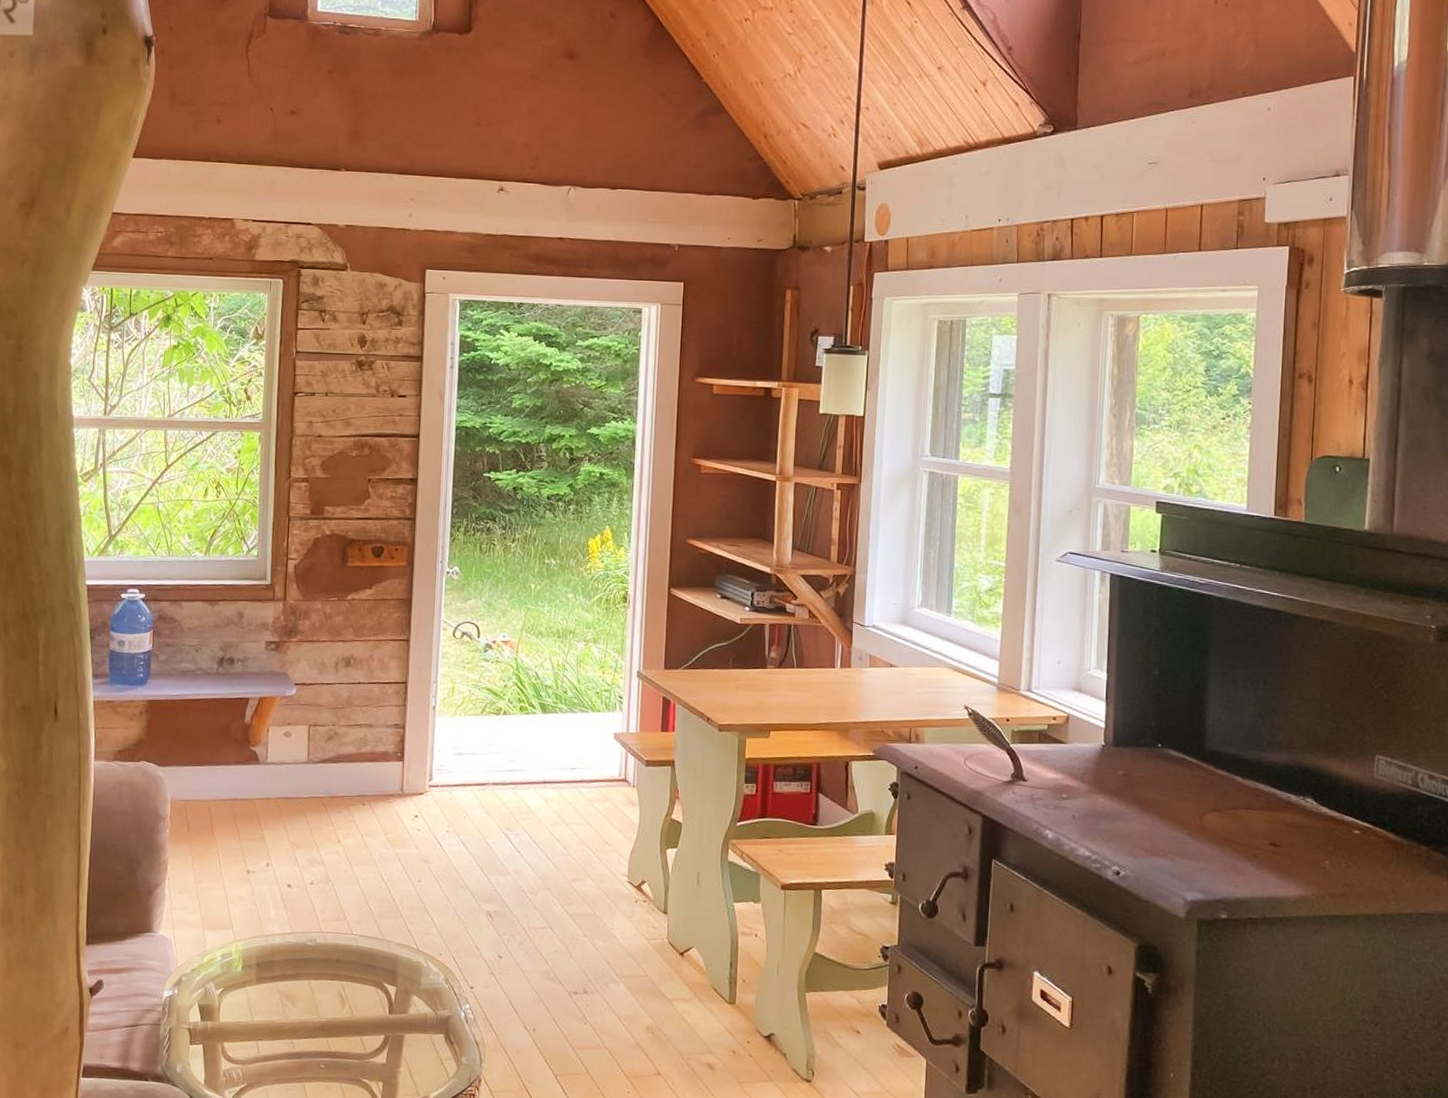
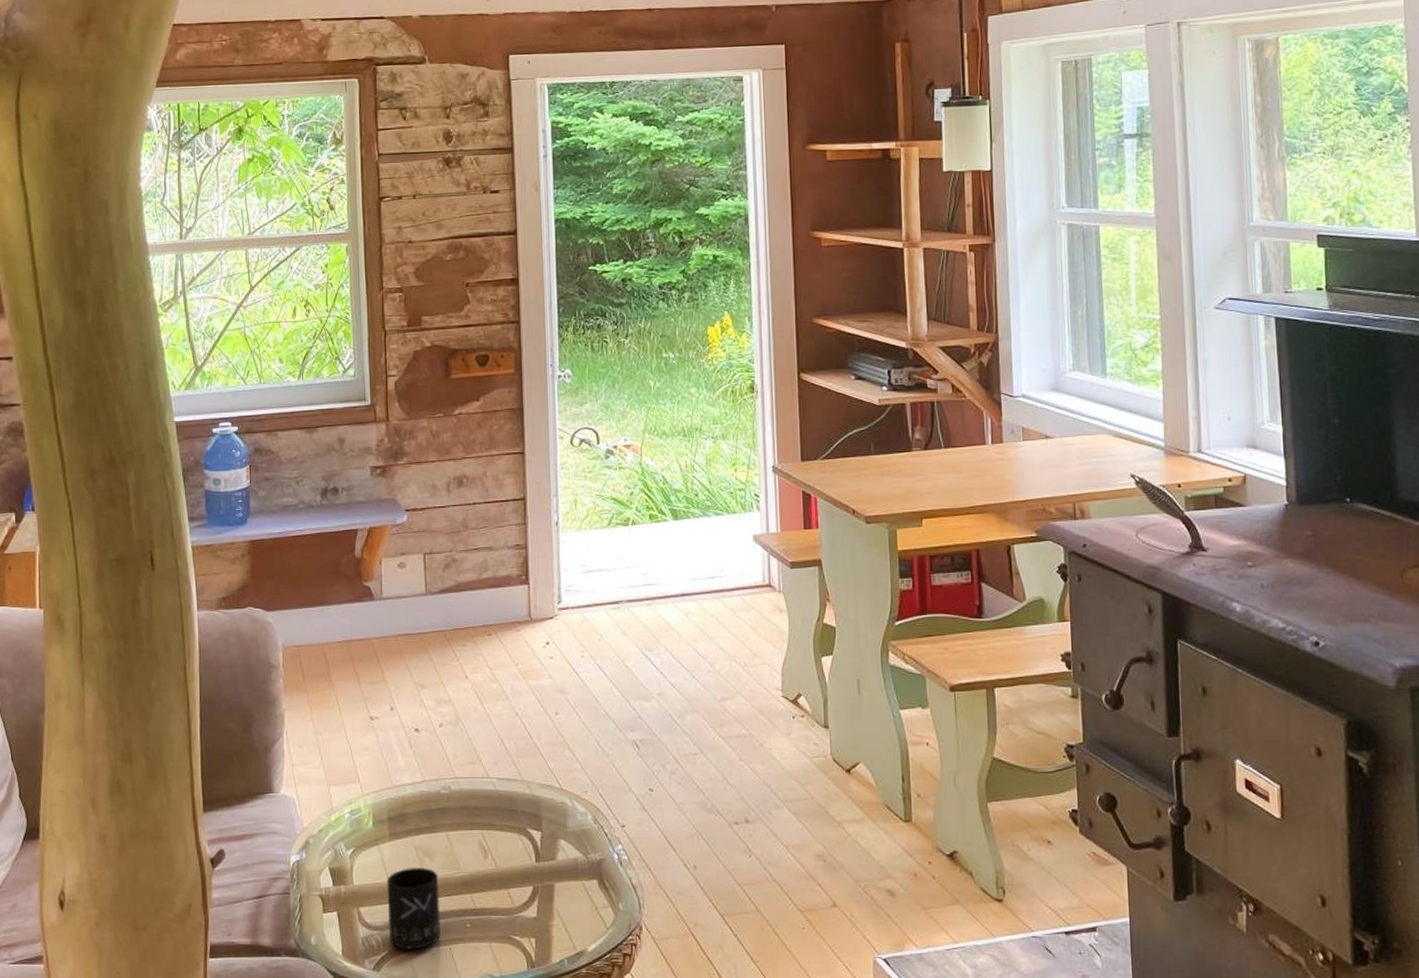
mug: none [248,1009,299,1084] -> present [386,867,442,949]

